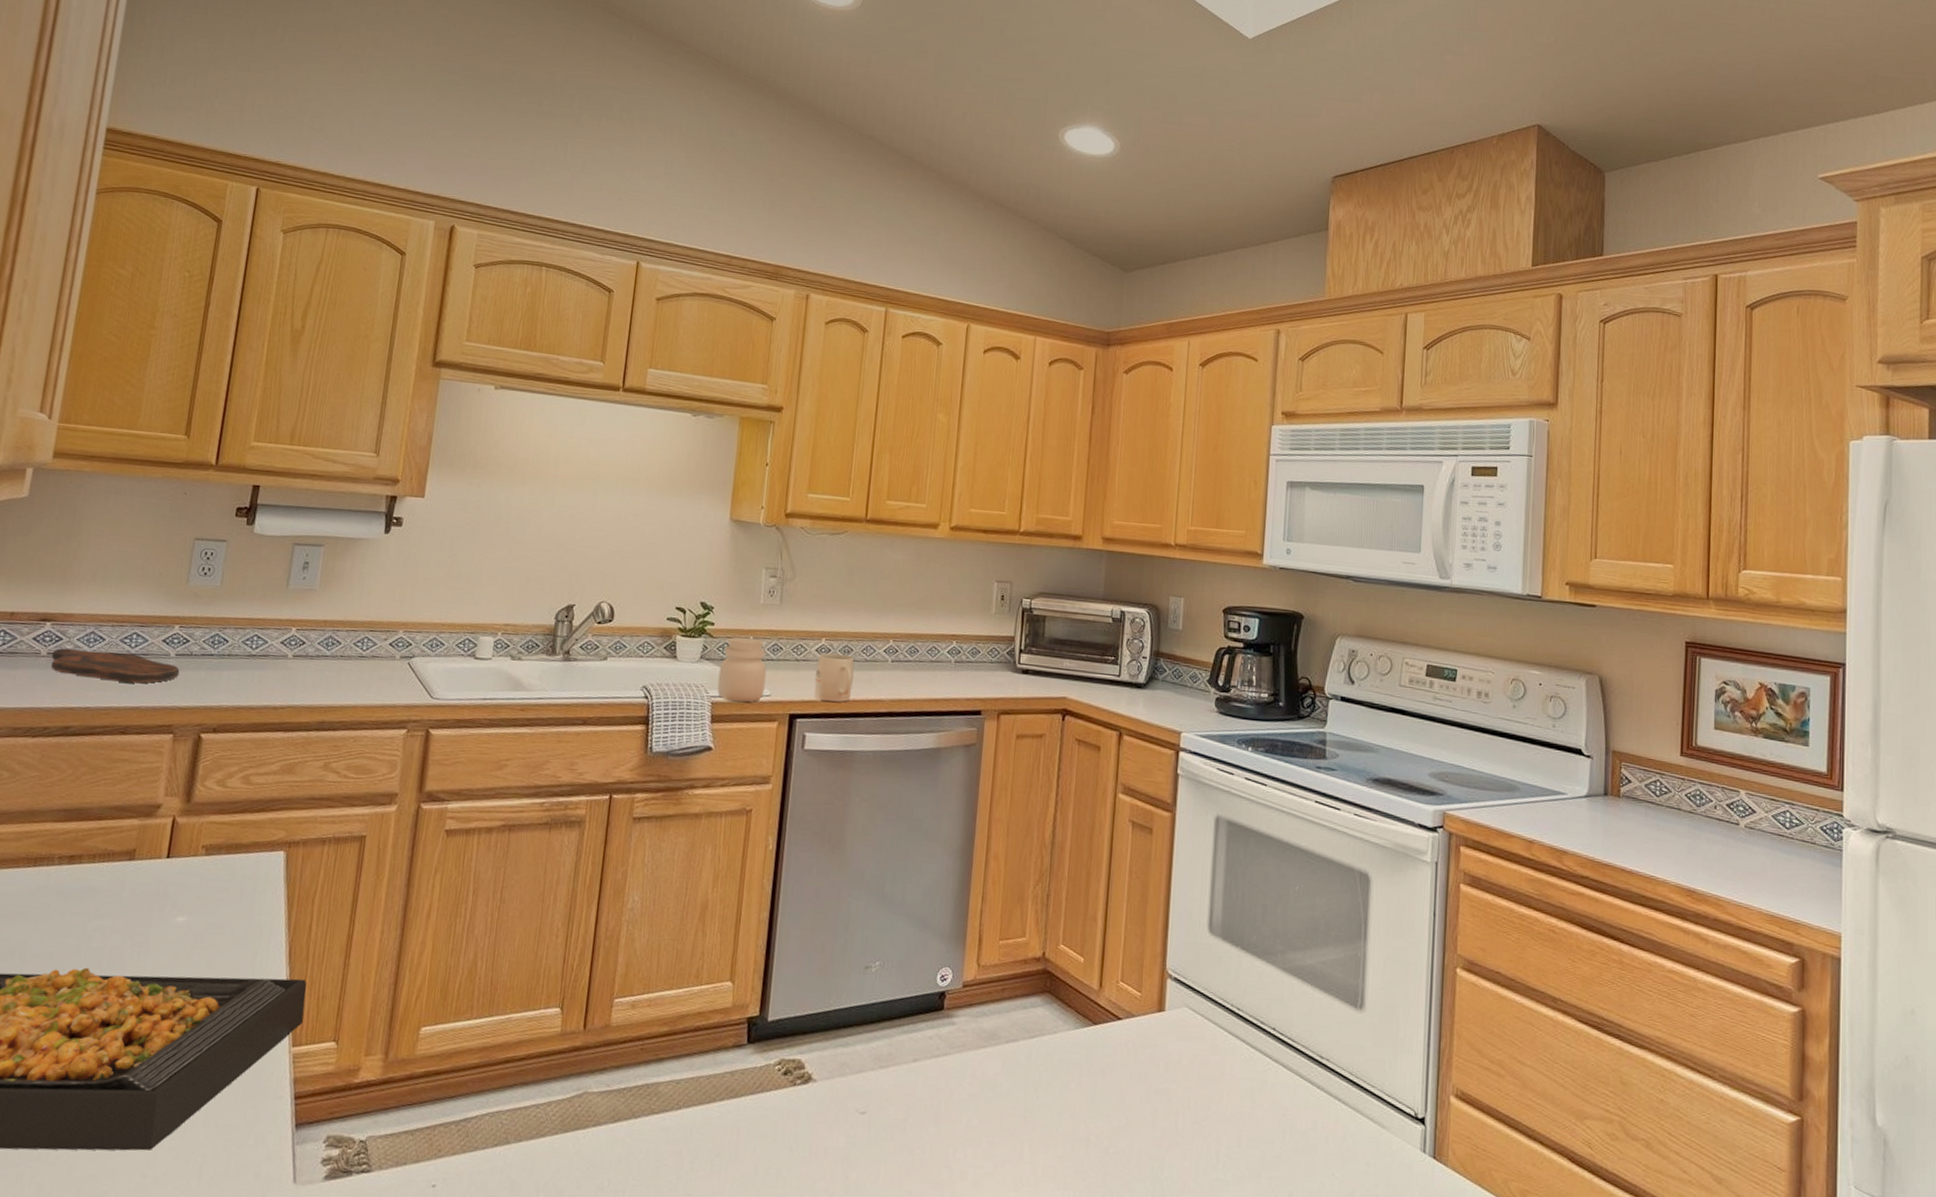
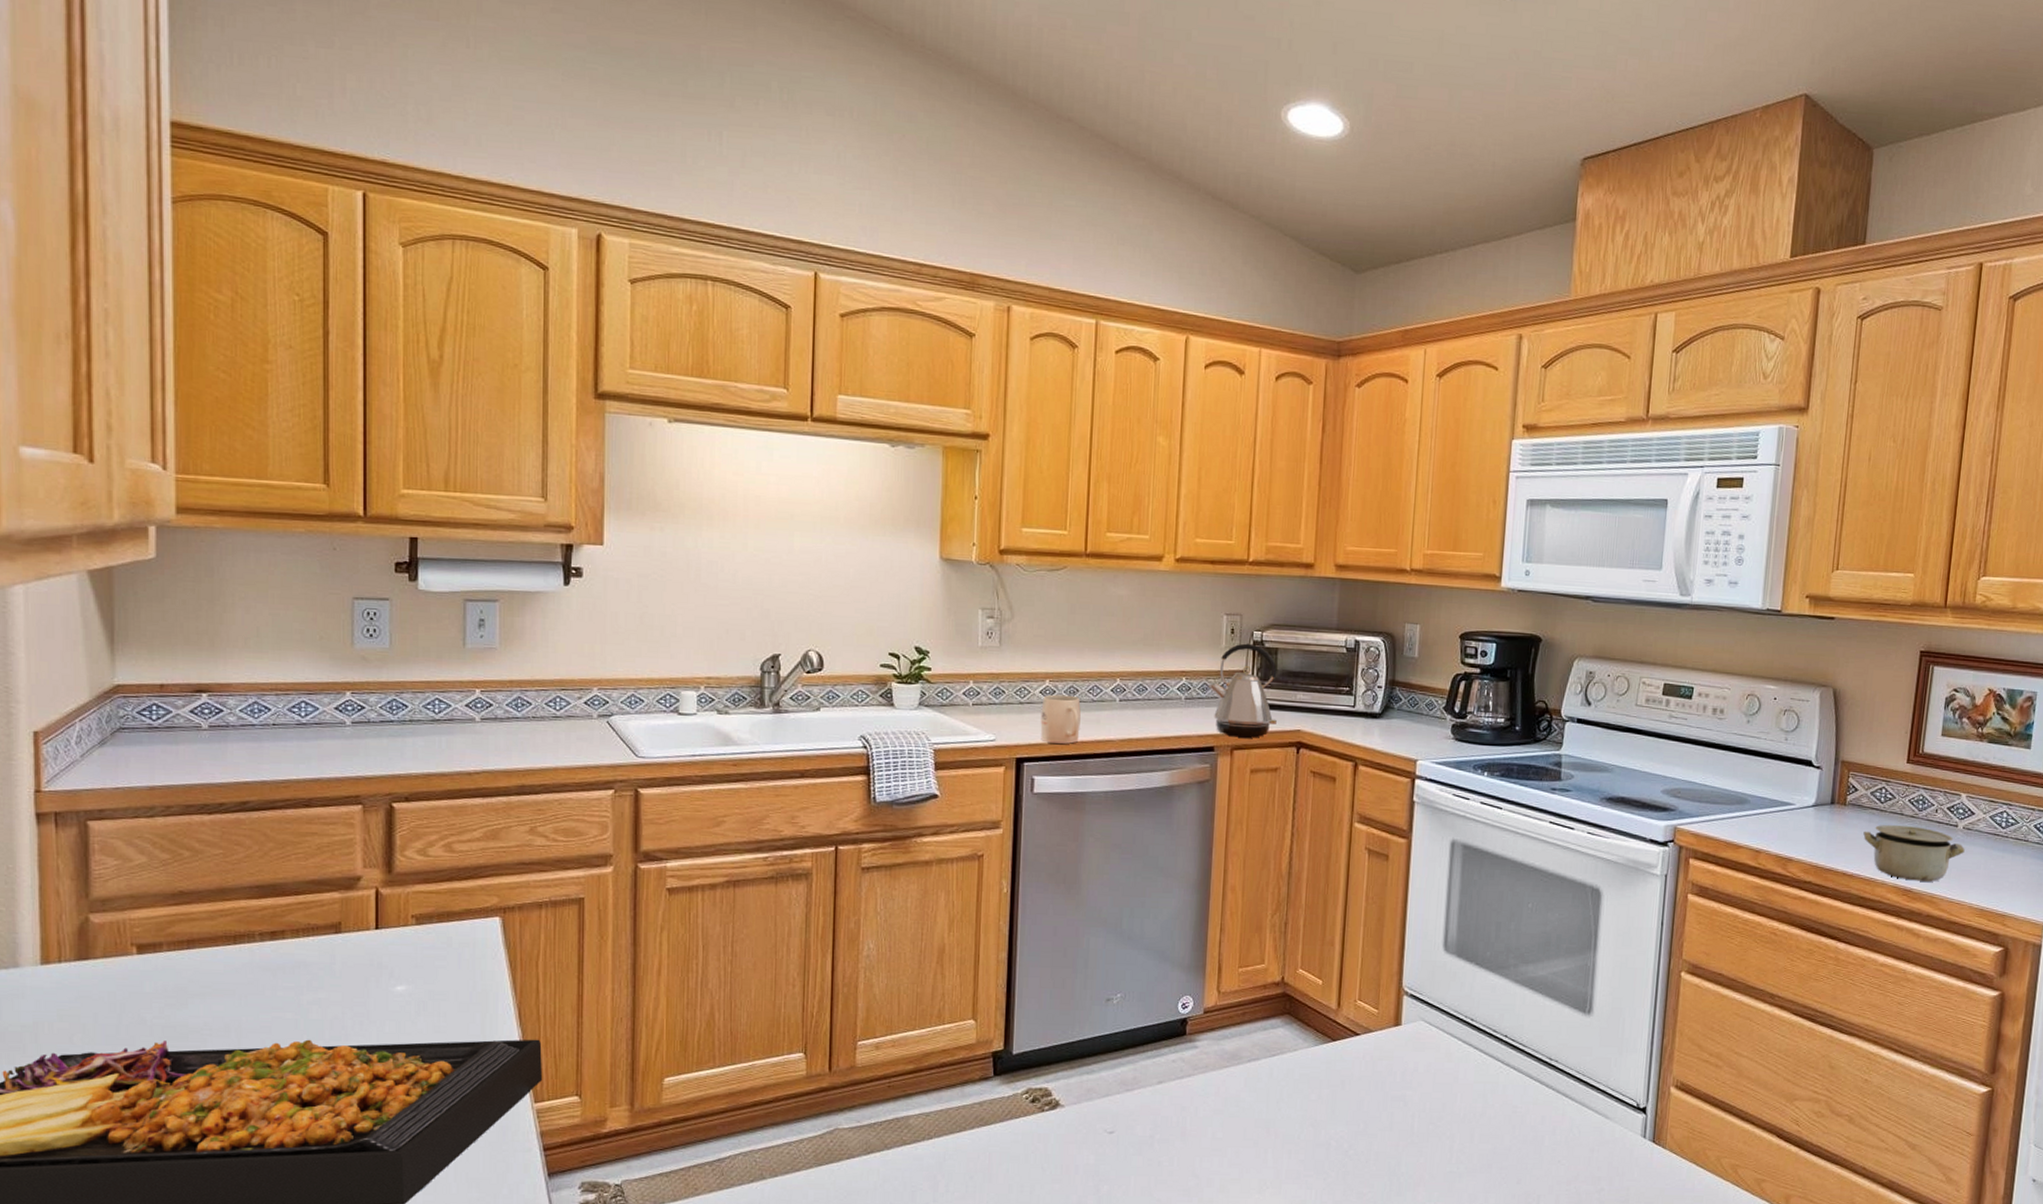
cutting board: present [51,648,180,684] -> none [214,720,359,754]
jar: present [717,637,767,703] -> none [939,681,990,748]
kettle: none [978,610,1045,704] -> present [1209,643,1277,738]
saucepan: none [1640,819,1749,883] -> present [1863,824,1965,882]

